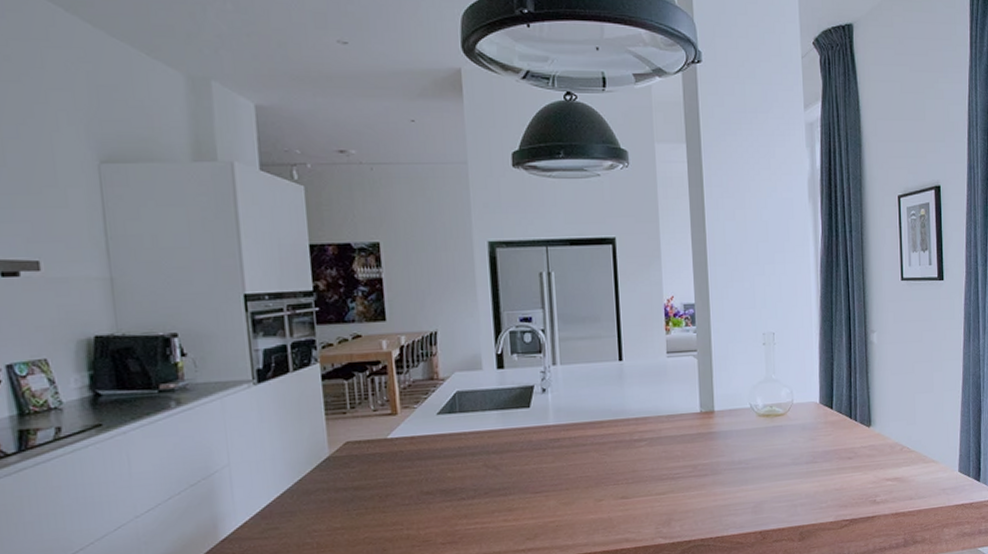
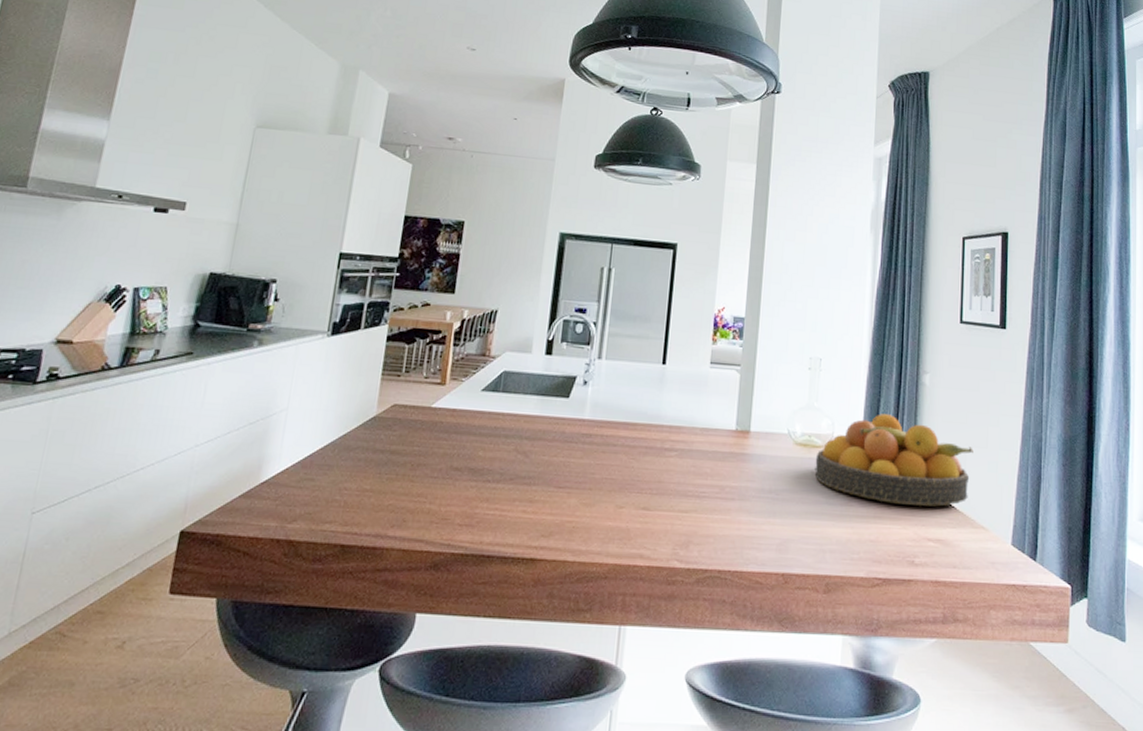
fruit bowl: none [778,375,921,455] -> present [814,414,974,507]

